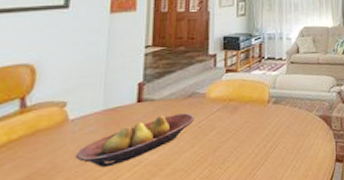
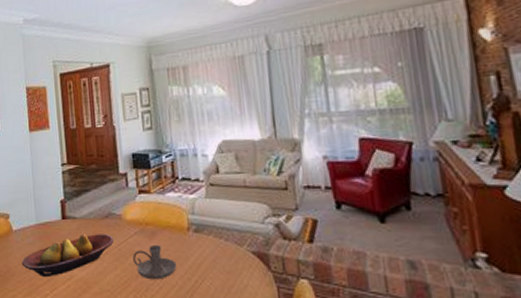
candle holder: none [213,118,255,152] -> present [133,244,177,280]

